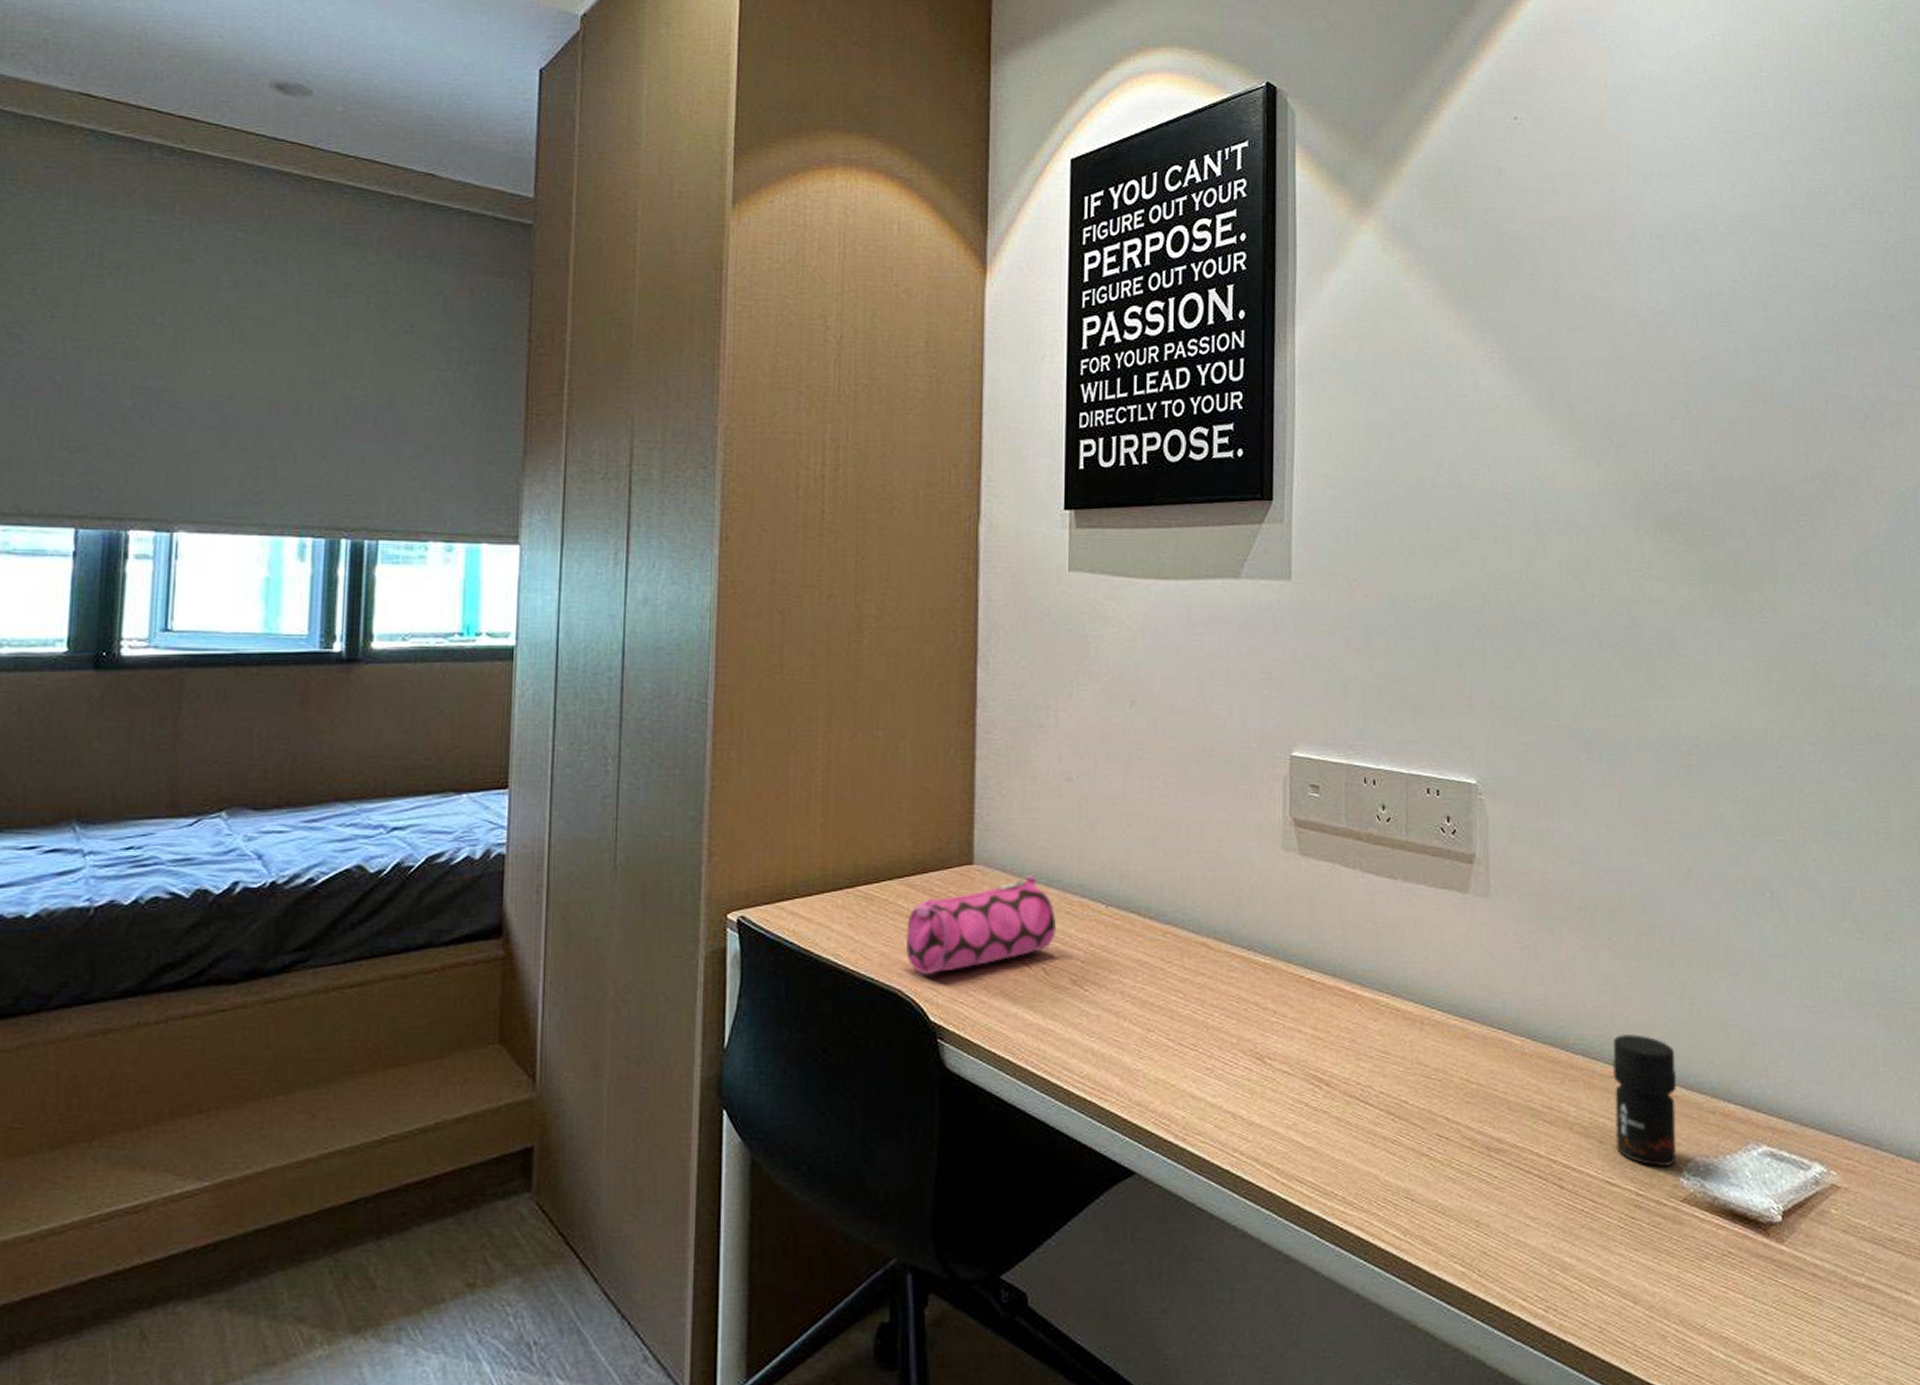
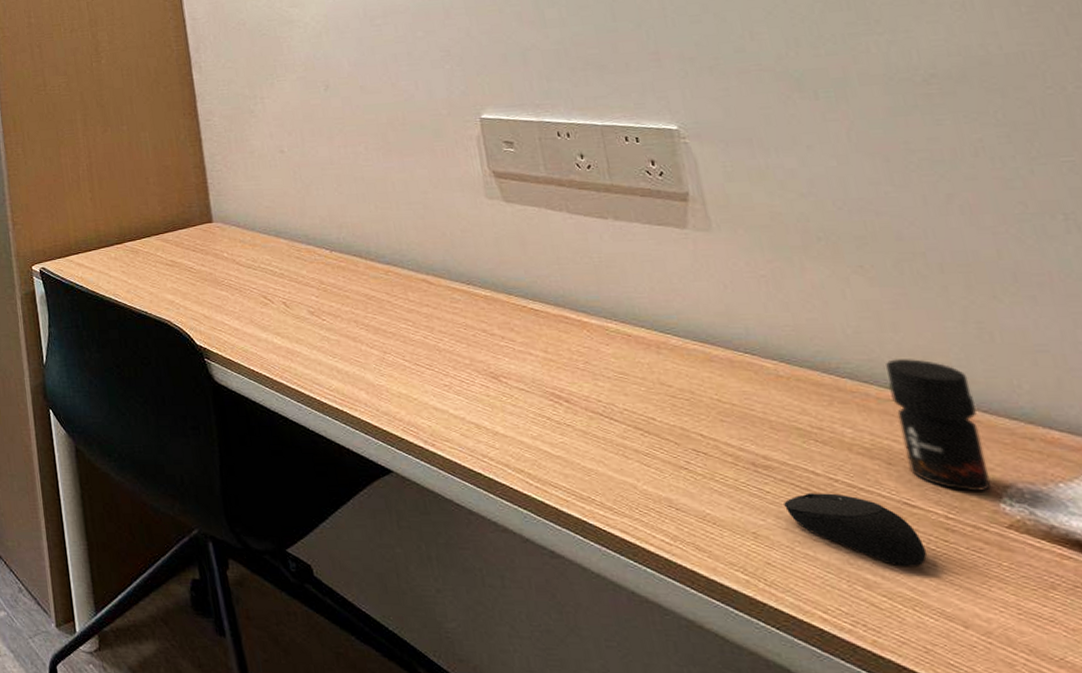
pencil case: present [906,875,1056,976] -> none [167,229,290,309]
computer mouse: none [1507,1175,1617,1246] -> present [784,493,928,566]

